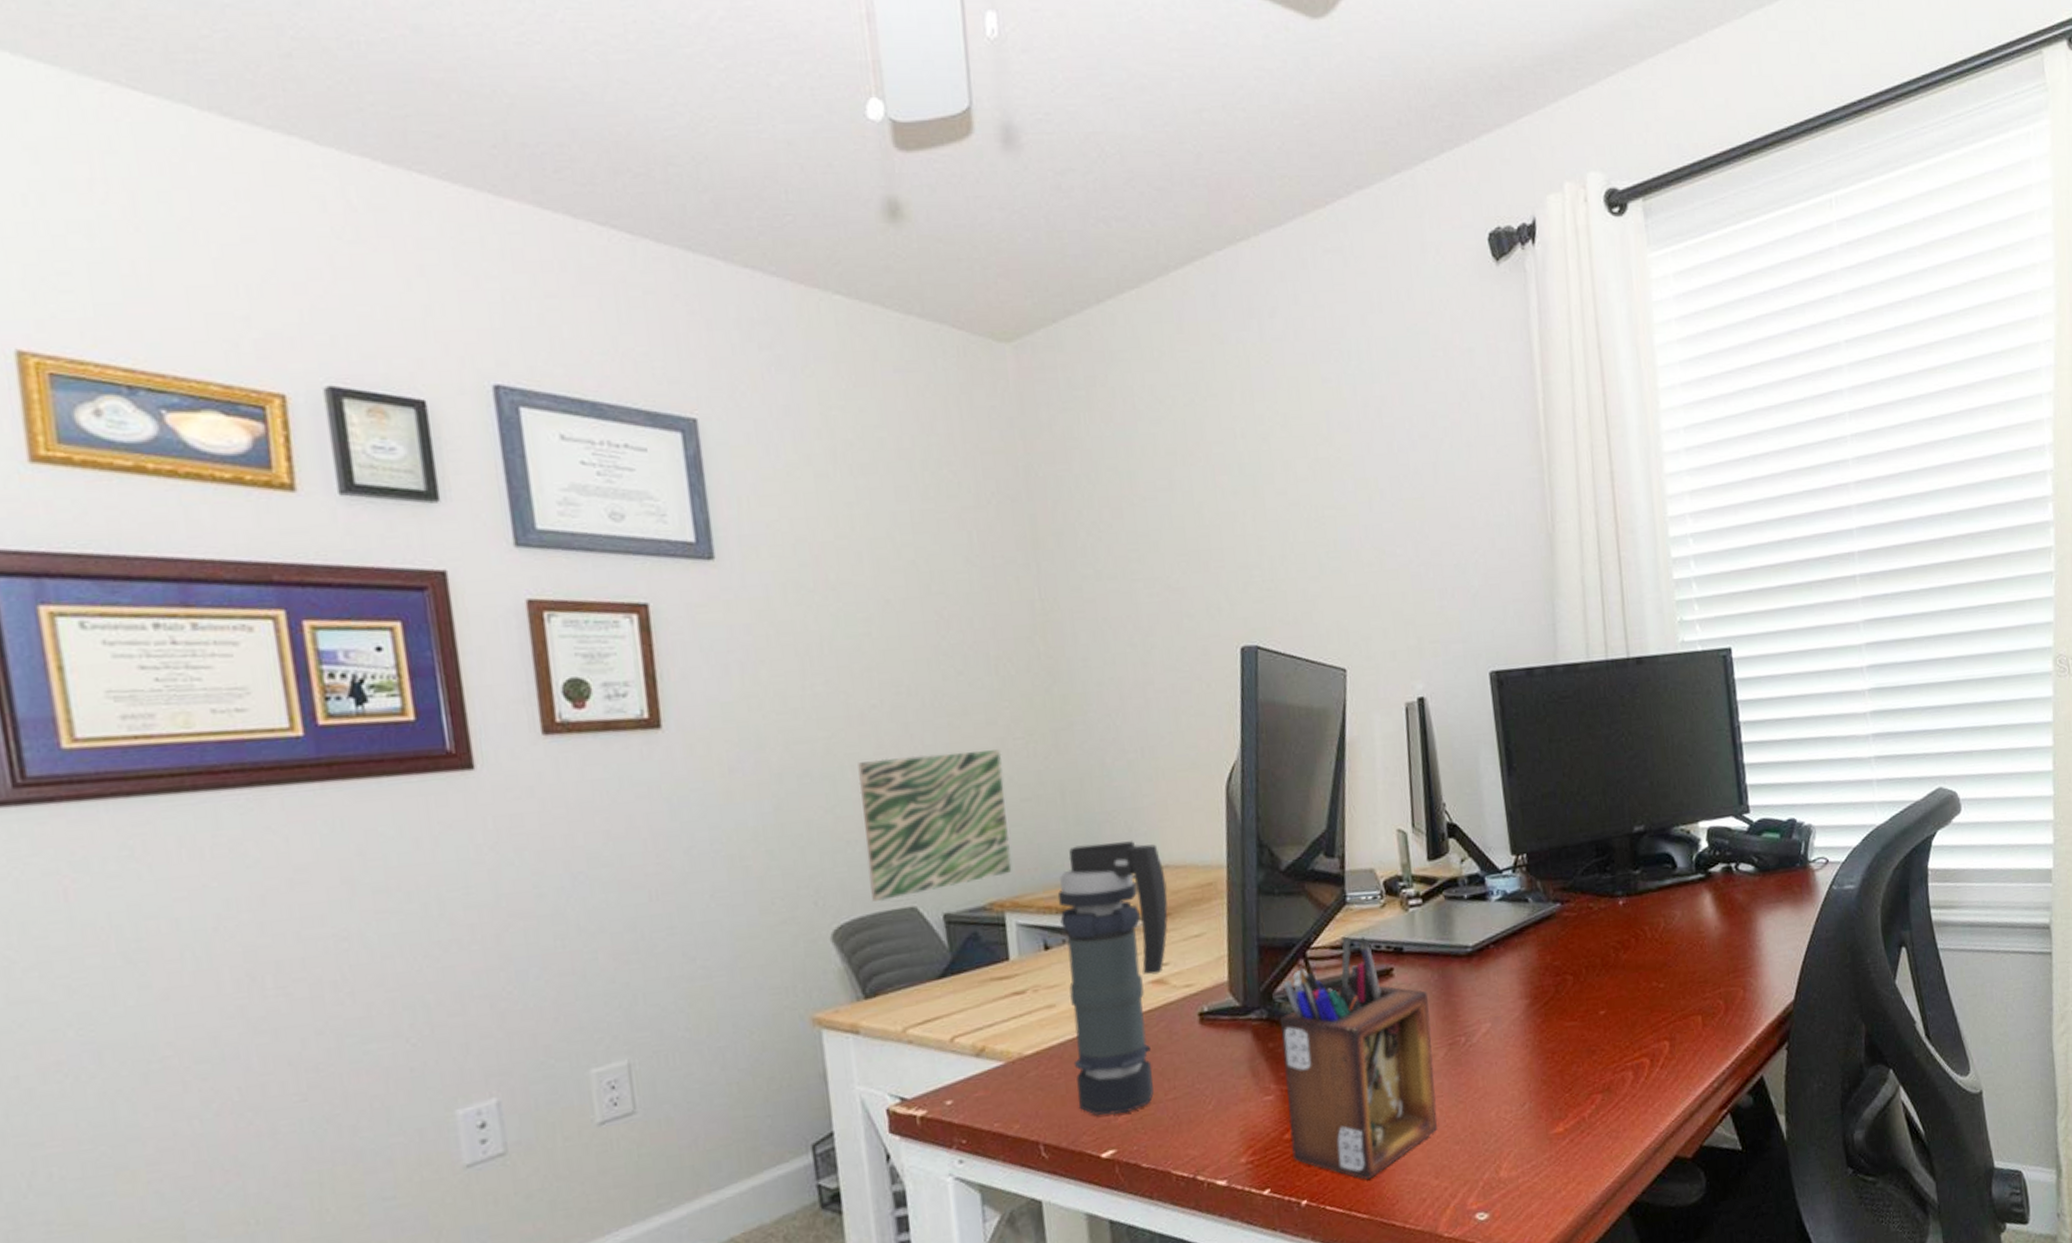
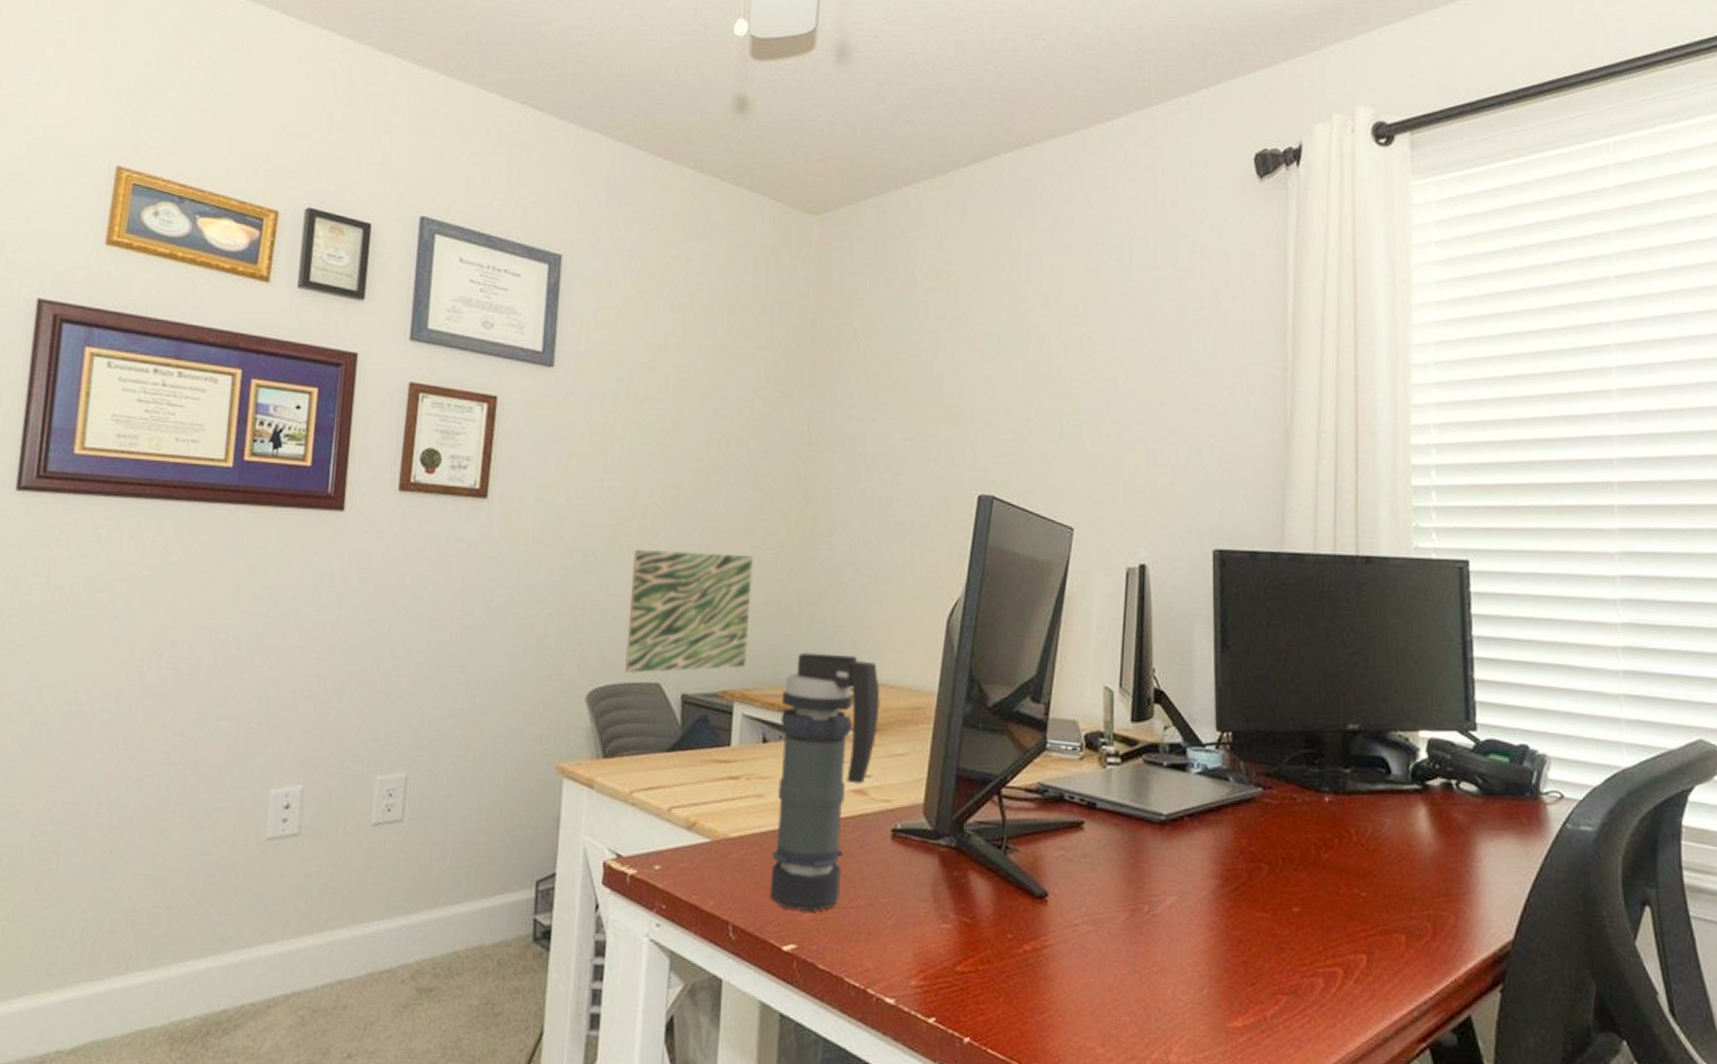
desk organizer: present [1280,935,1438,1180] -> none [961,783,1116,1031]

